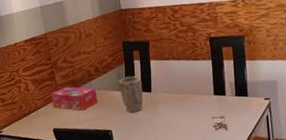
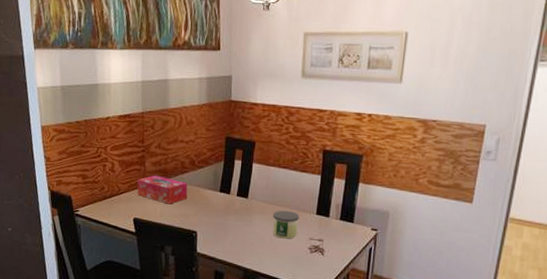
plant pot: present [118,75,144,112] -> none [213,176,240,217]
candle: none [176,96,201,122] -> present [273,210,300,239]

